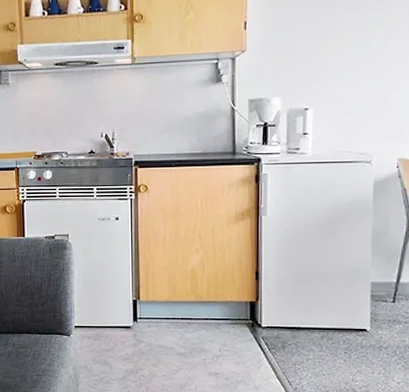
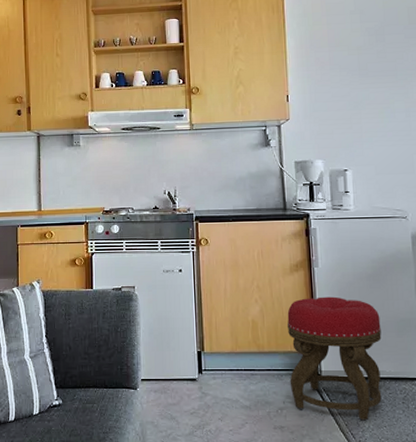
stool: none [227,246,330,369] -> present [287,296,382,421]

